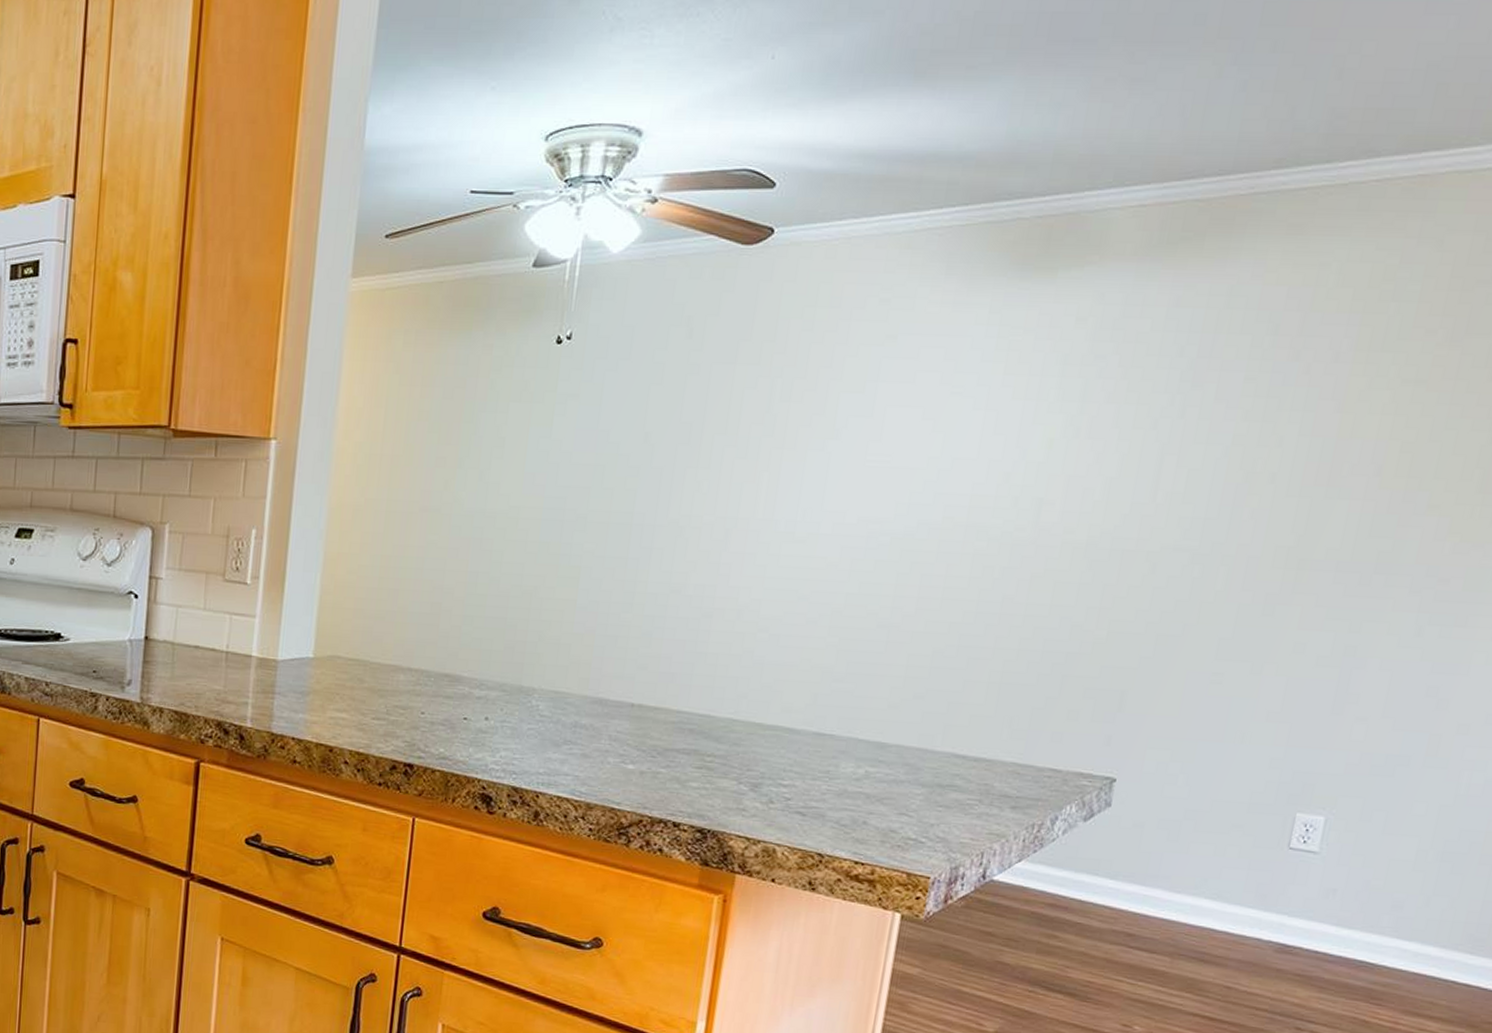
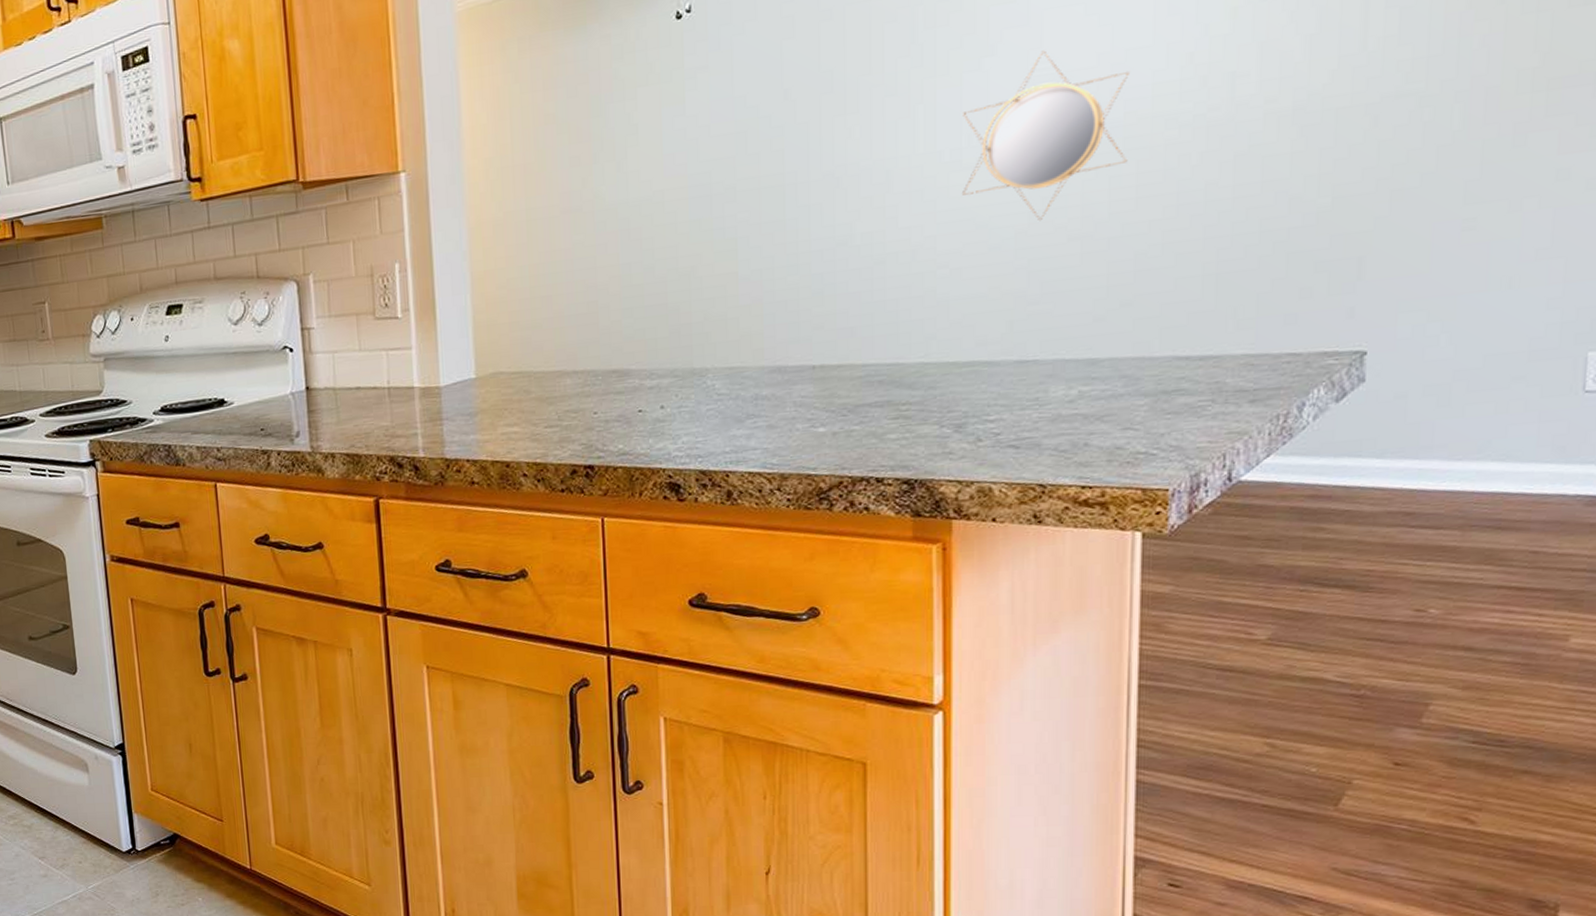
home mirror: none [790,444,953,604] -> present [962,50,1130,222]

